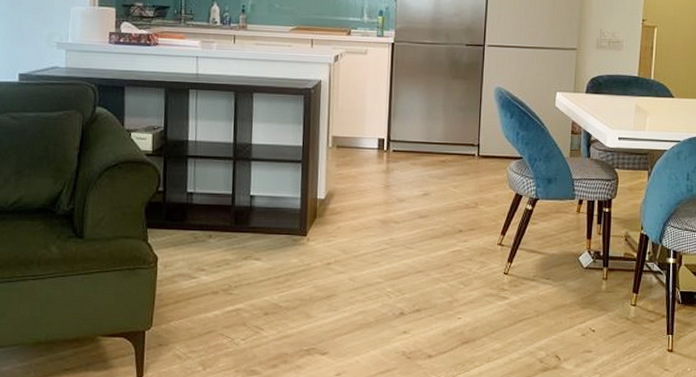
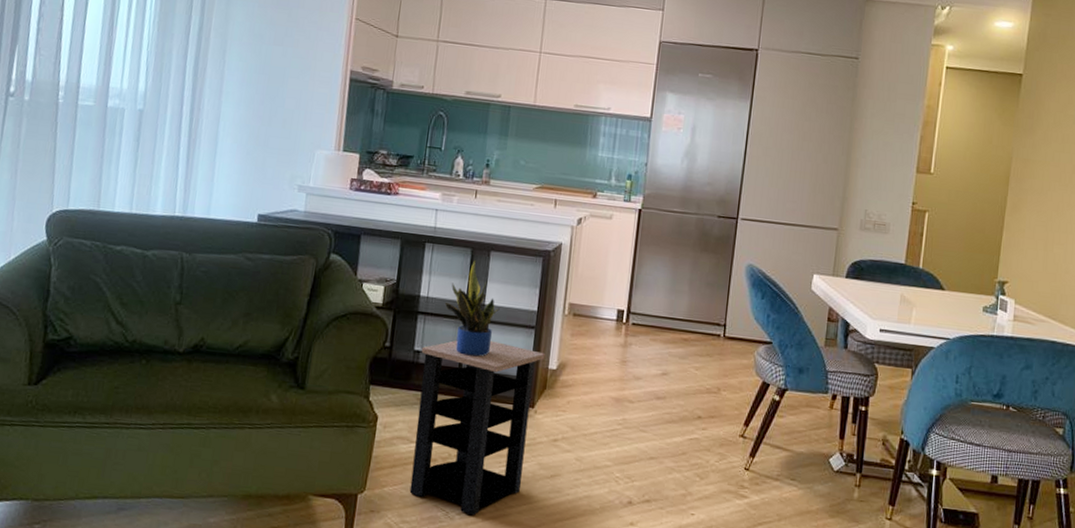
side table: none [194,178,313,340] -> present [409,340,545,516]
potted plant: none [214,102,267,193] -> present [445,259,500,357]

